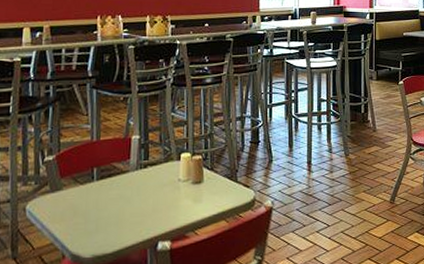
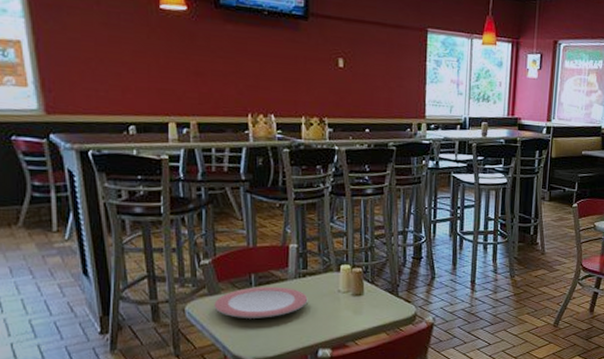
plate: none [55,179,149,214] -> present [214,286,308,318]

